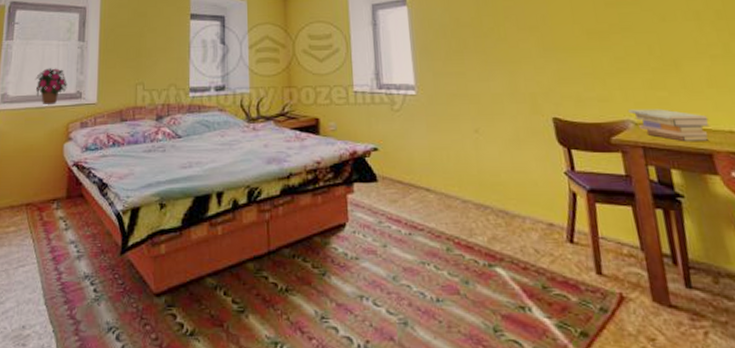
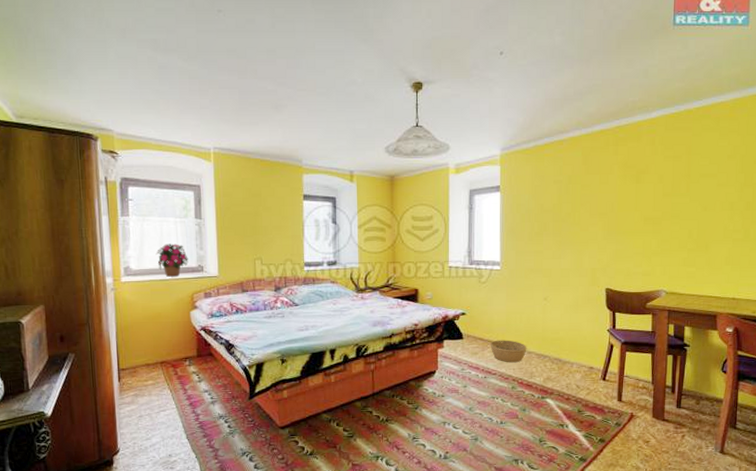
basket: none [412,183,461,215] -> present [490,340,527,363]
books: present [627,109,709,142] -> none [663,281,720,307]

